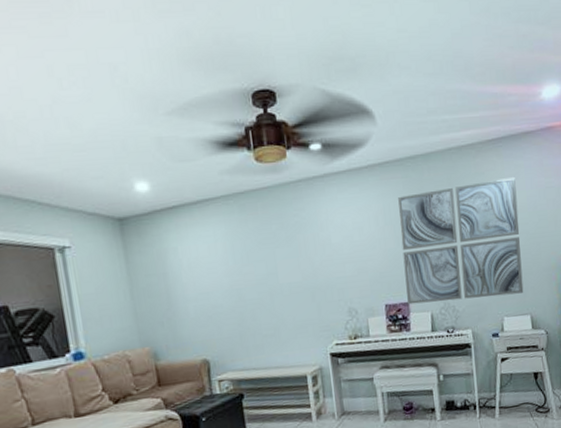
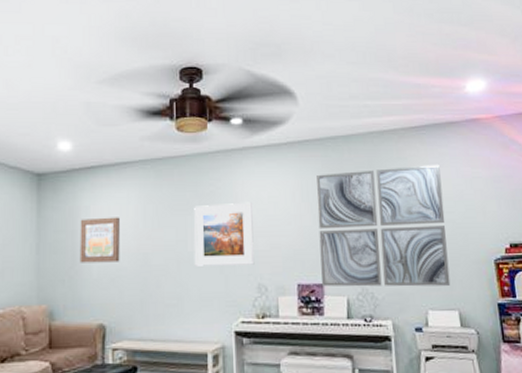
wall art: none [169,256,215,305] -> present [79,217,120,263]
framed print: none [281,229,344,297] -> present [194,202,255,266]

